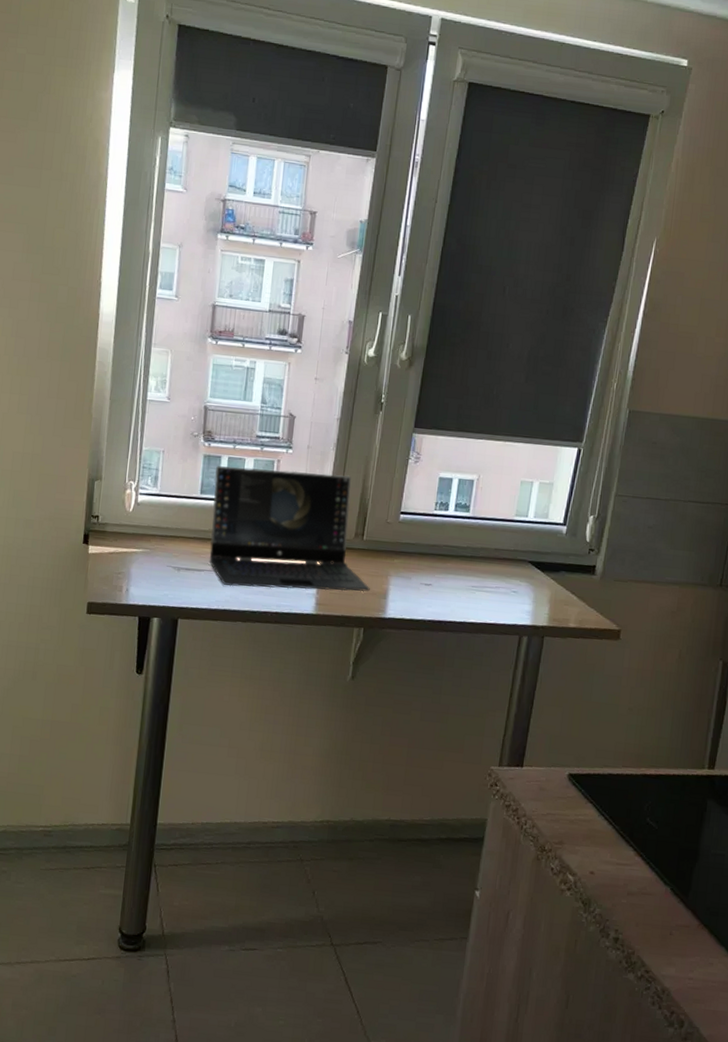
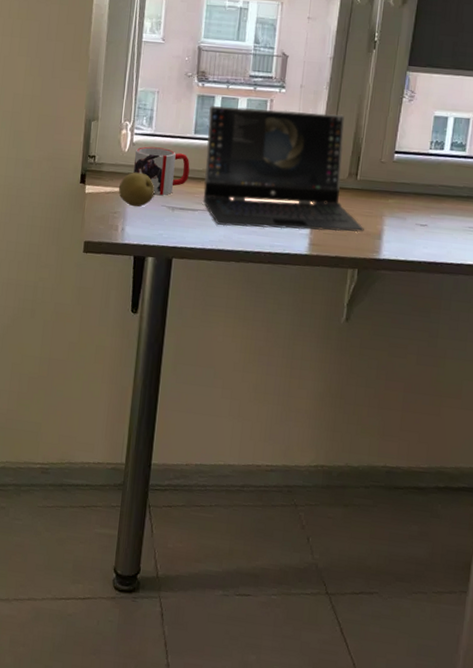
fruit: none [122,532,160,568] -> present [118,172,155,207]
mug: none [138,506,196,556] -> present [134,146,190,196]

